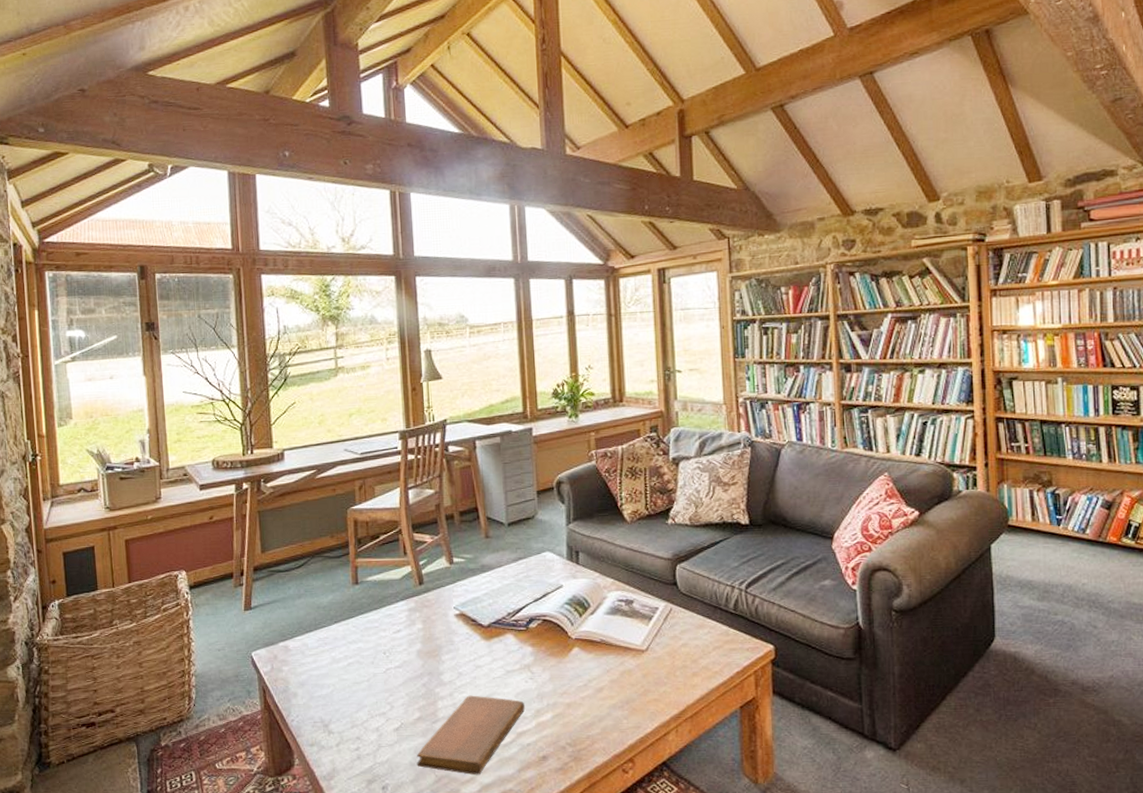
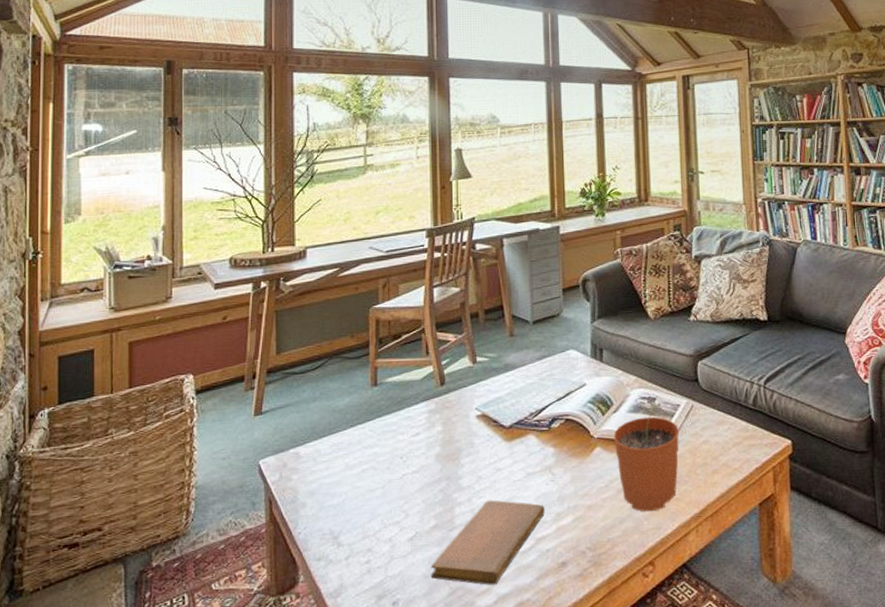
plant pot: none [591,605,658,711] -> present [613,403,680,512]

